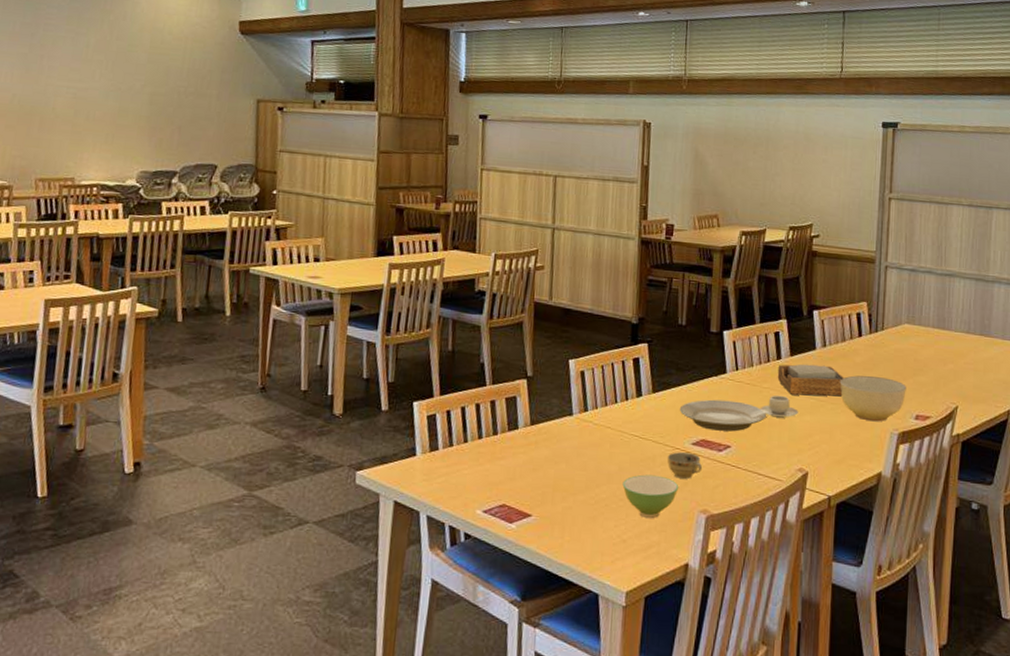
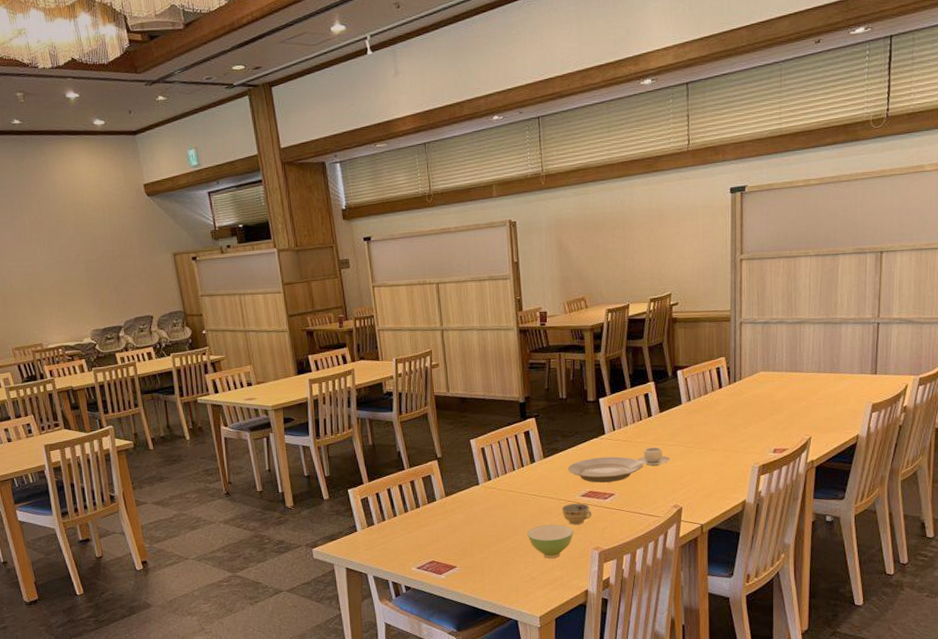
napkin holder: present [777,364,845,397] -> none [649,416,709,445]
bowl: present [839,375,906,422] -> none [704,420,764,459]

